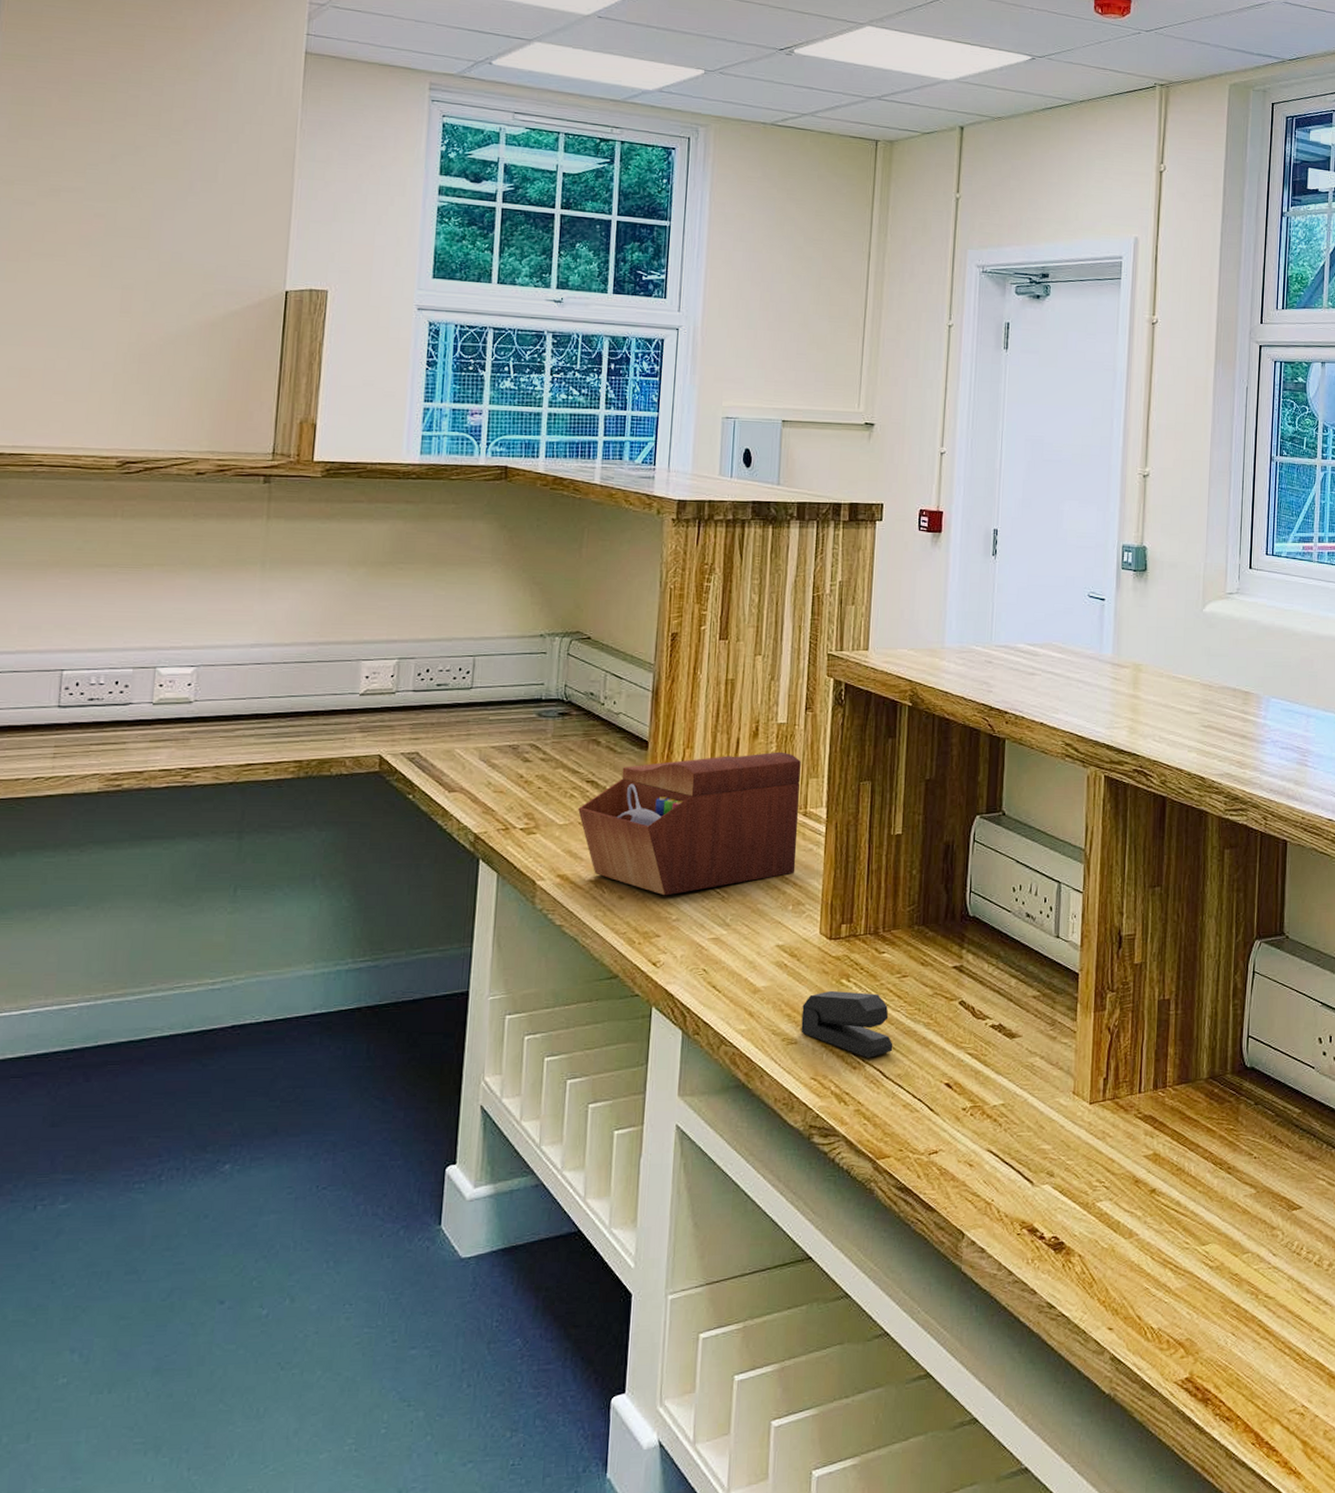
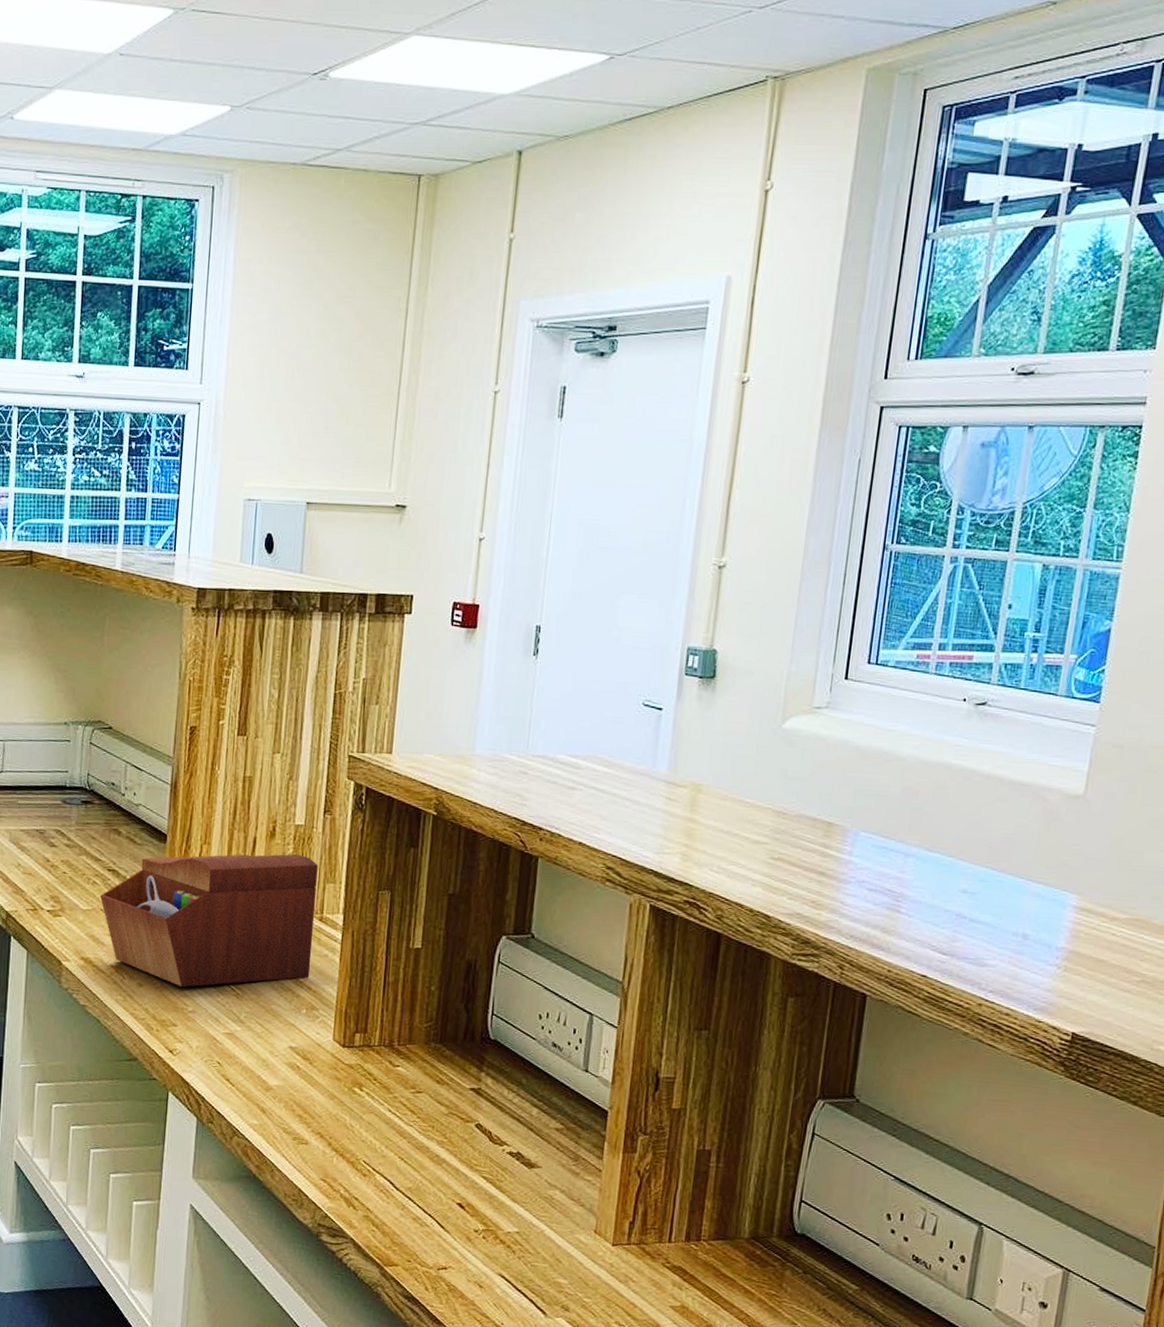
stapler: present [801,990,893,1058] -> none [312,1097,405,1168]

